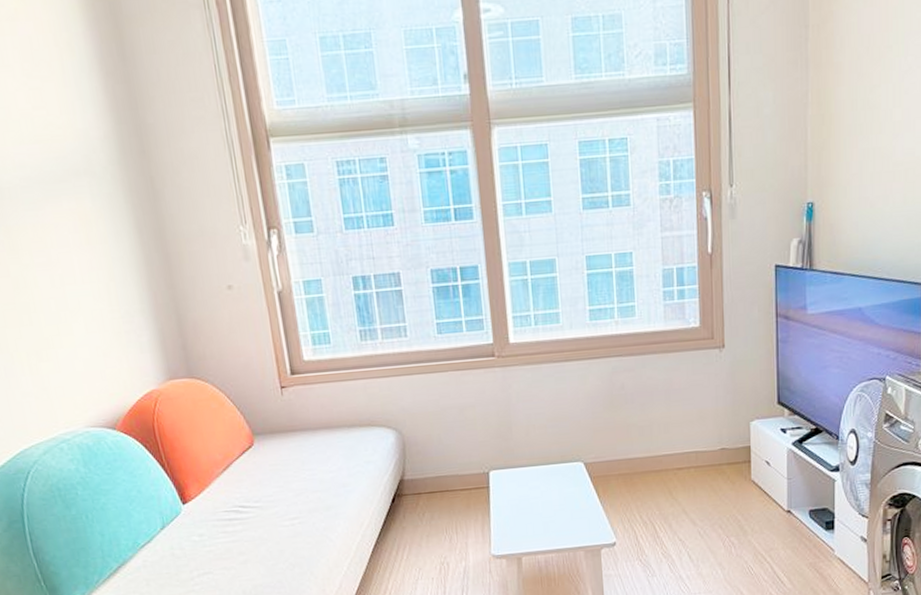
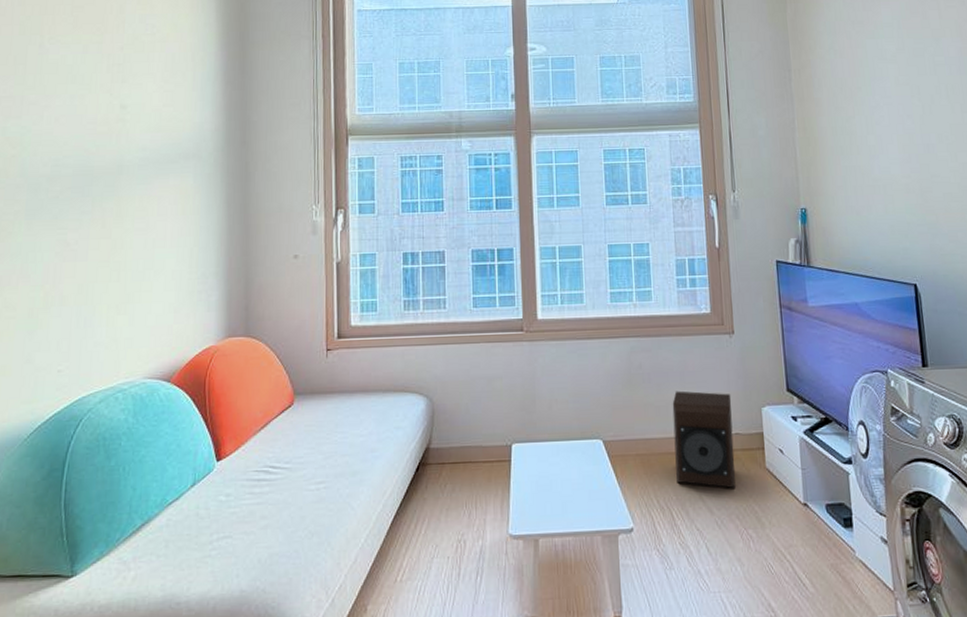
speaker: none [656,409,720,501] -> present [672,390,736,488]

